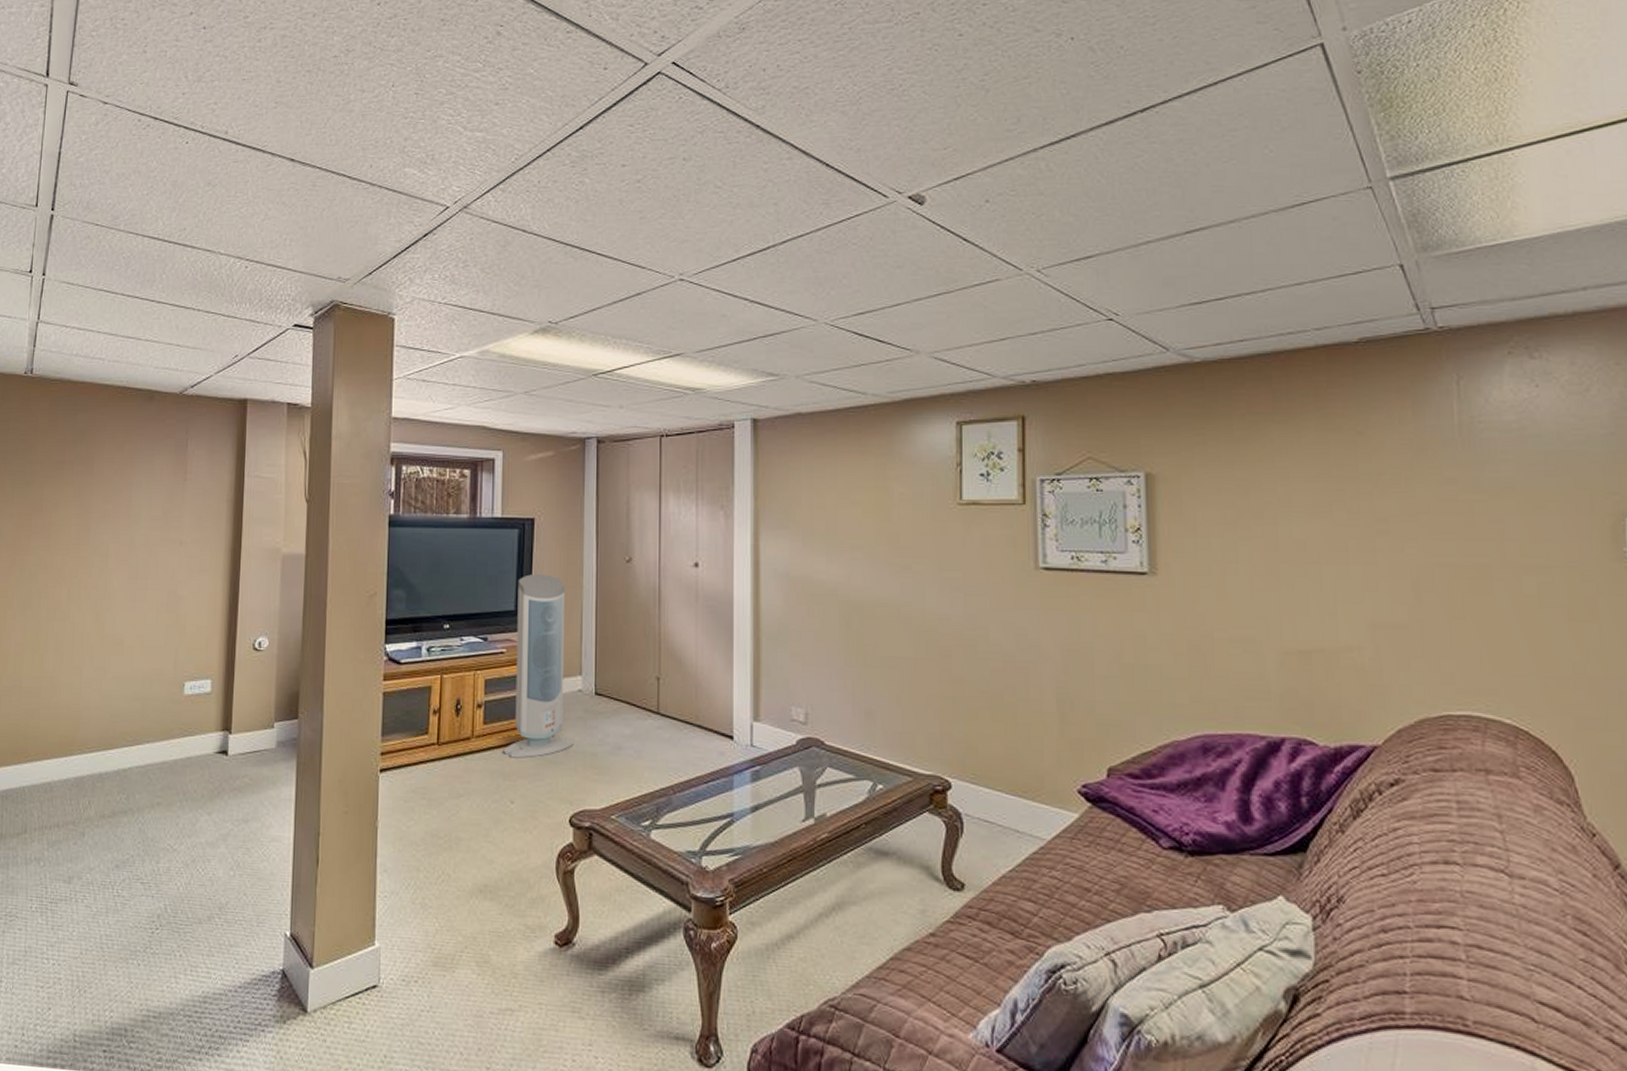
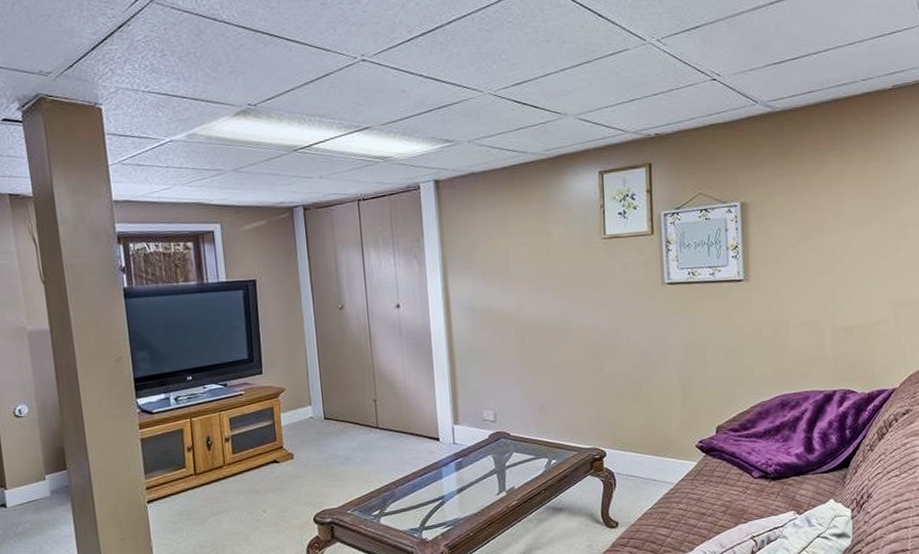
air purifier: present [503,574,574,758] -> none [248,326,311,478]

